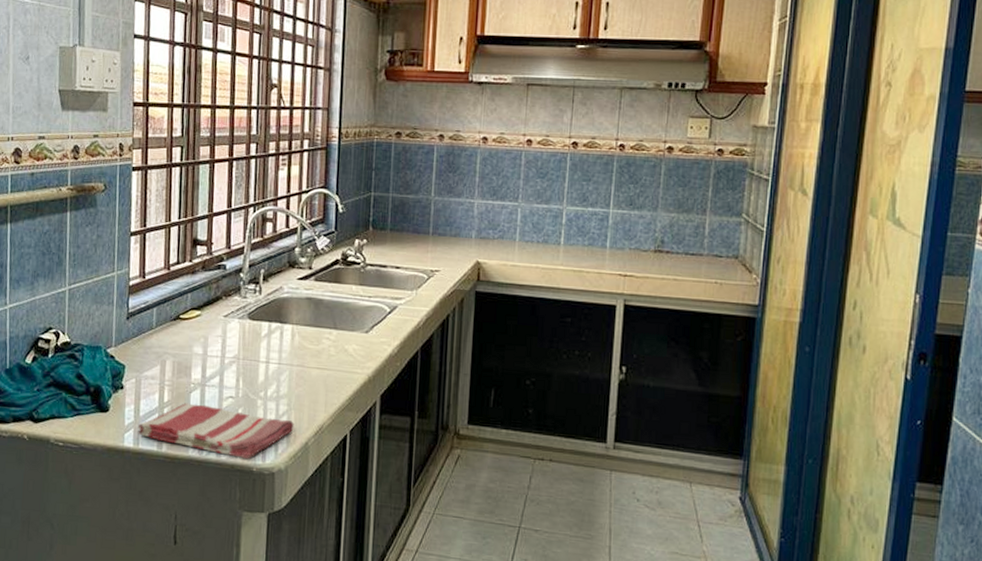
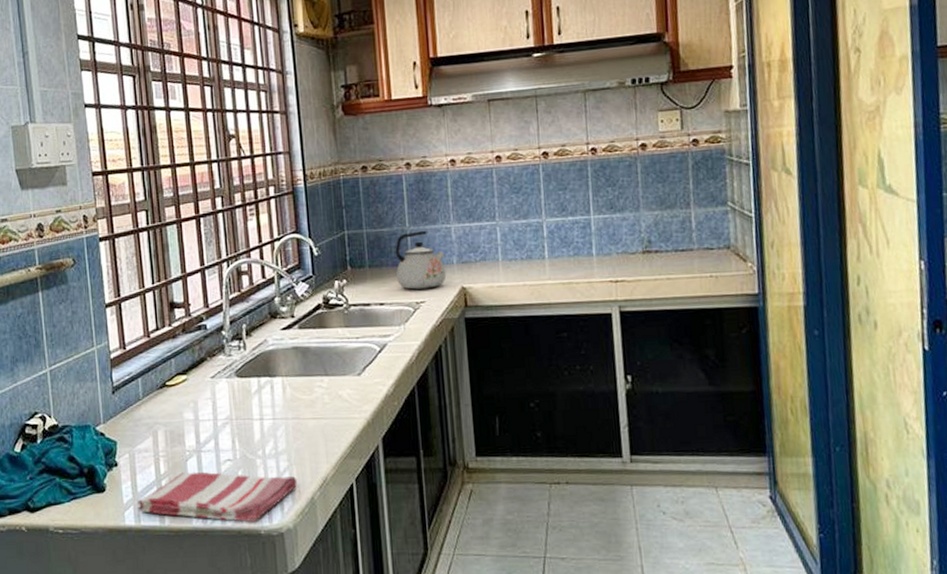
kettle: none [416,202,465,259] -> present [395,230,447,290]

